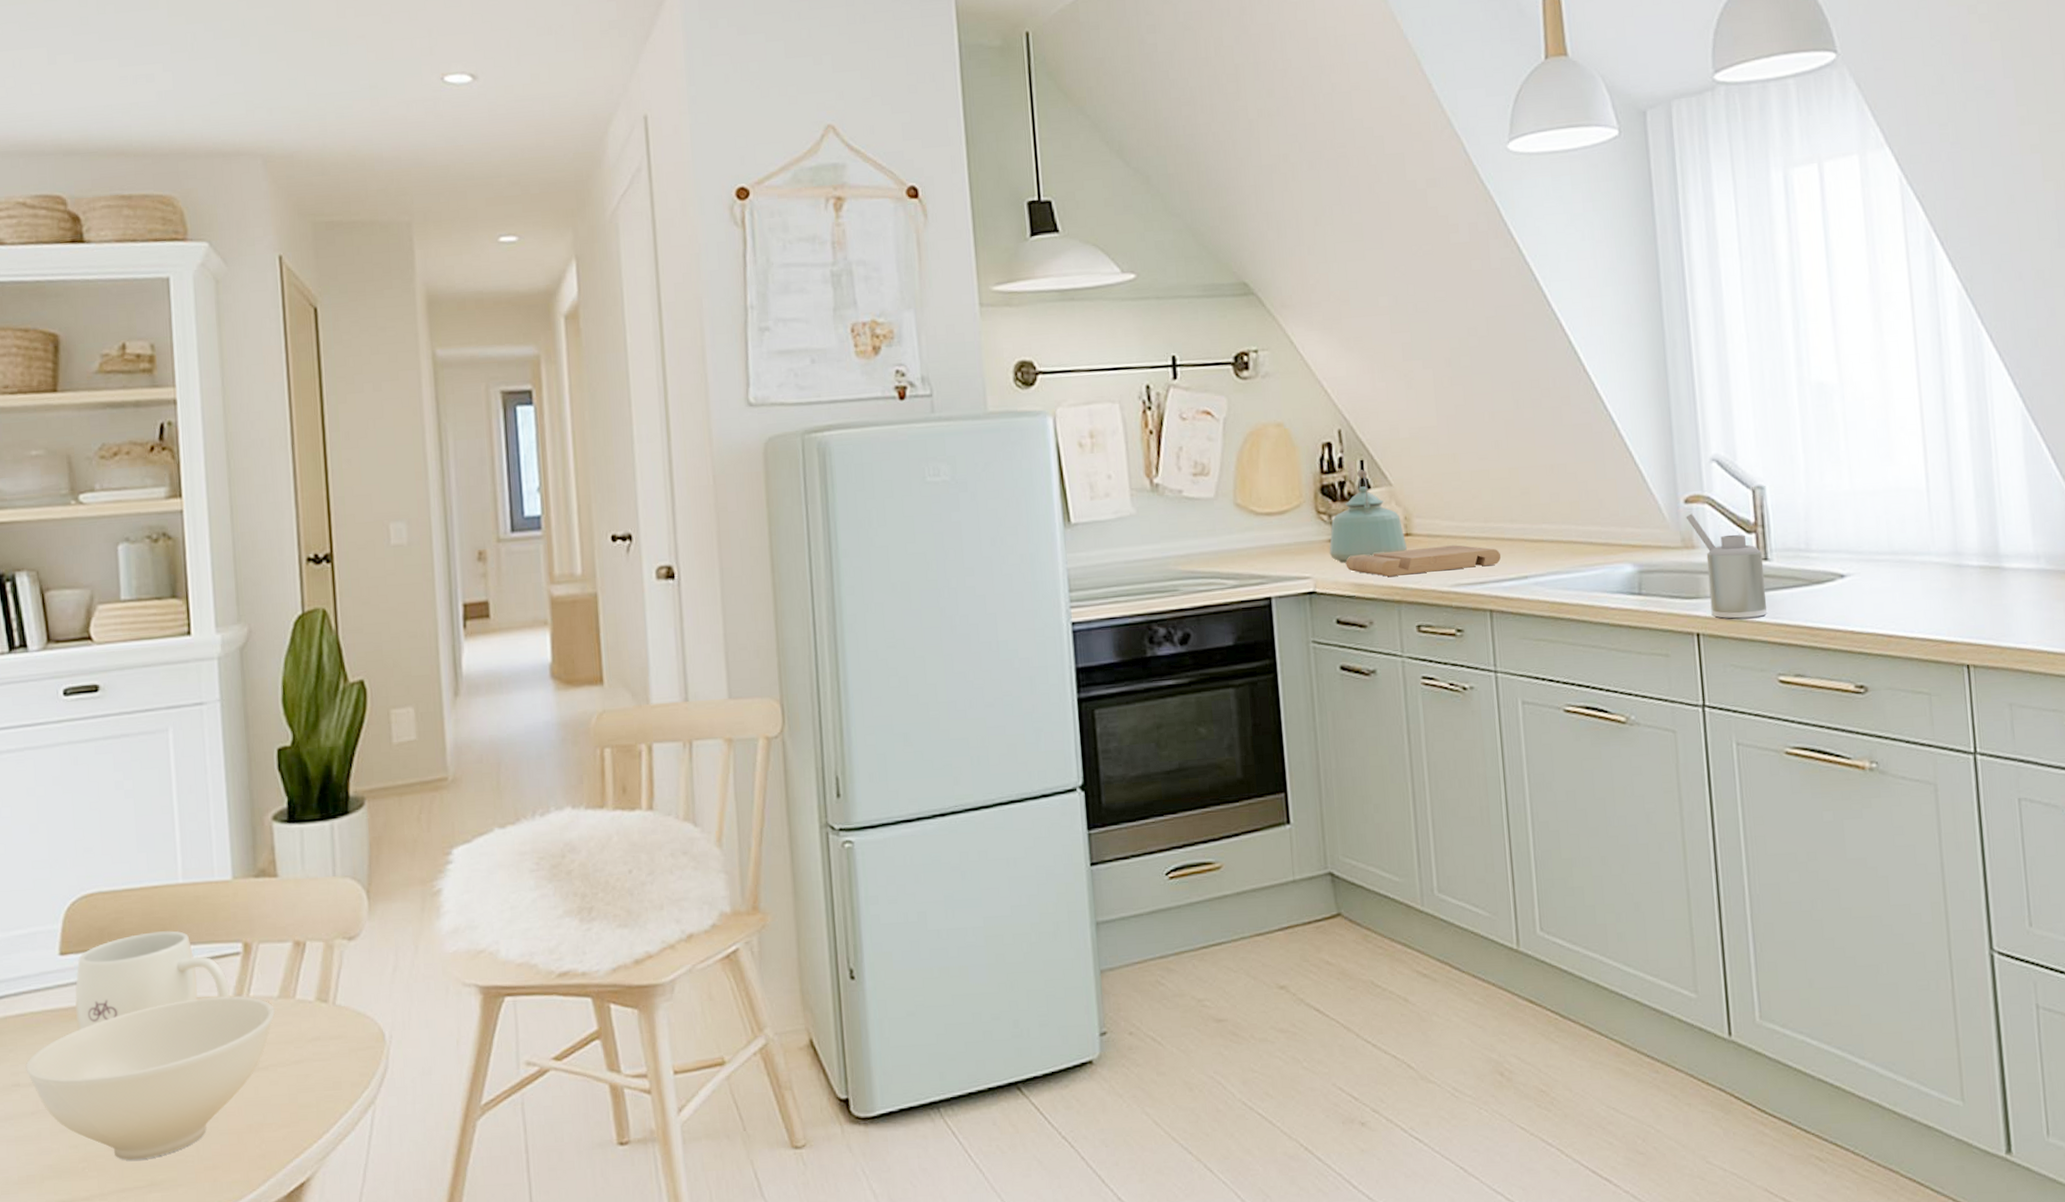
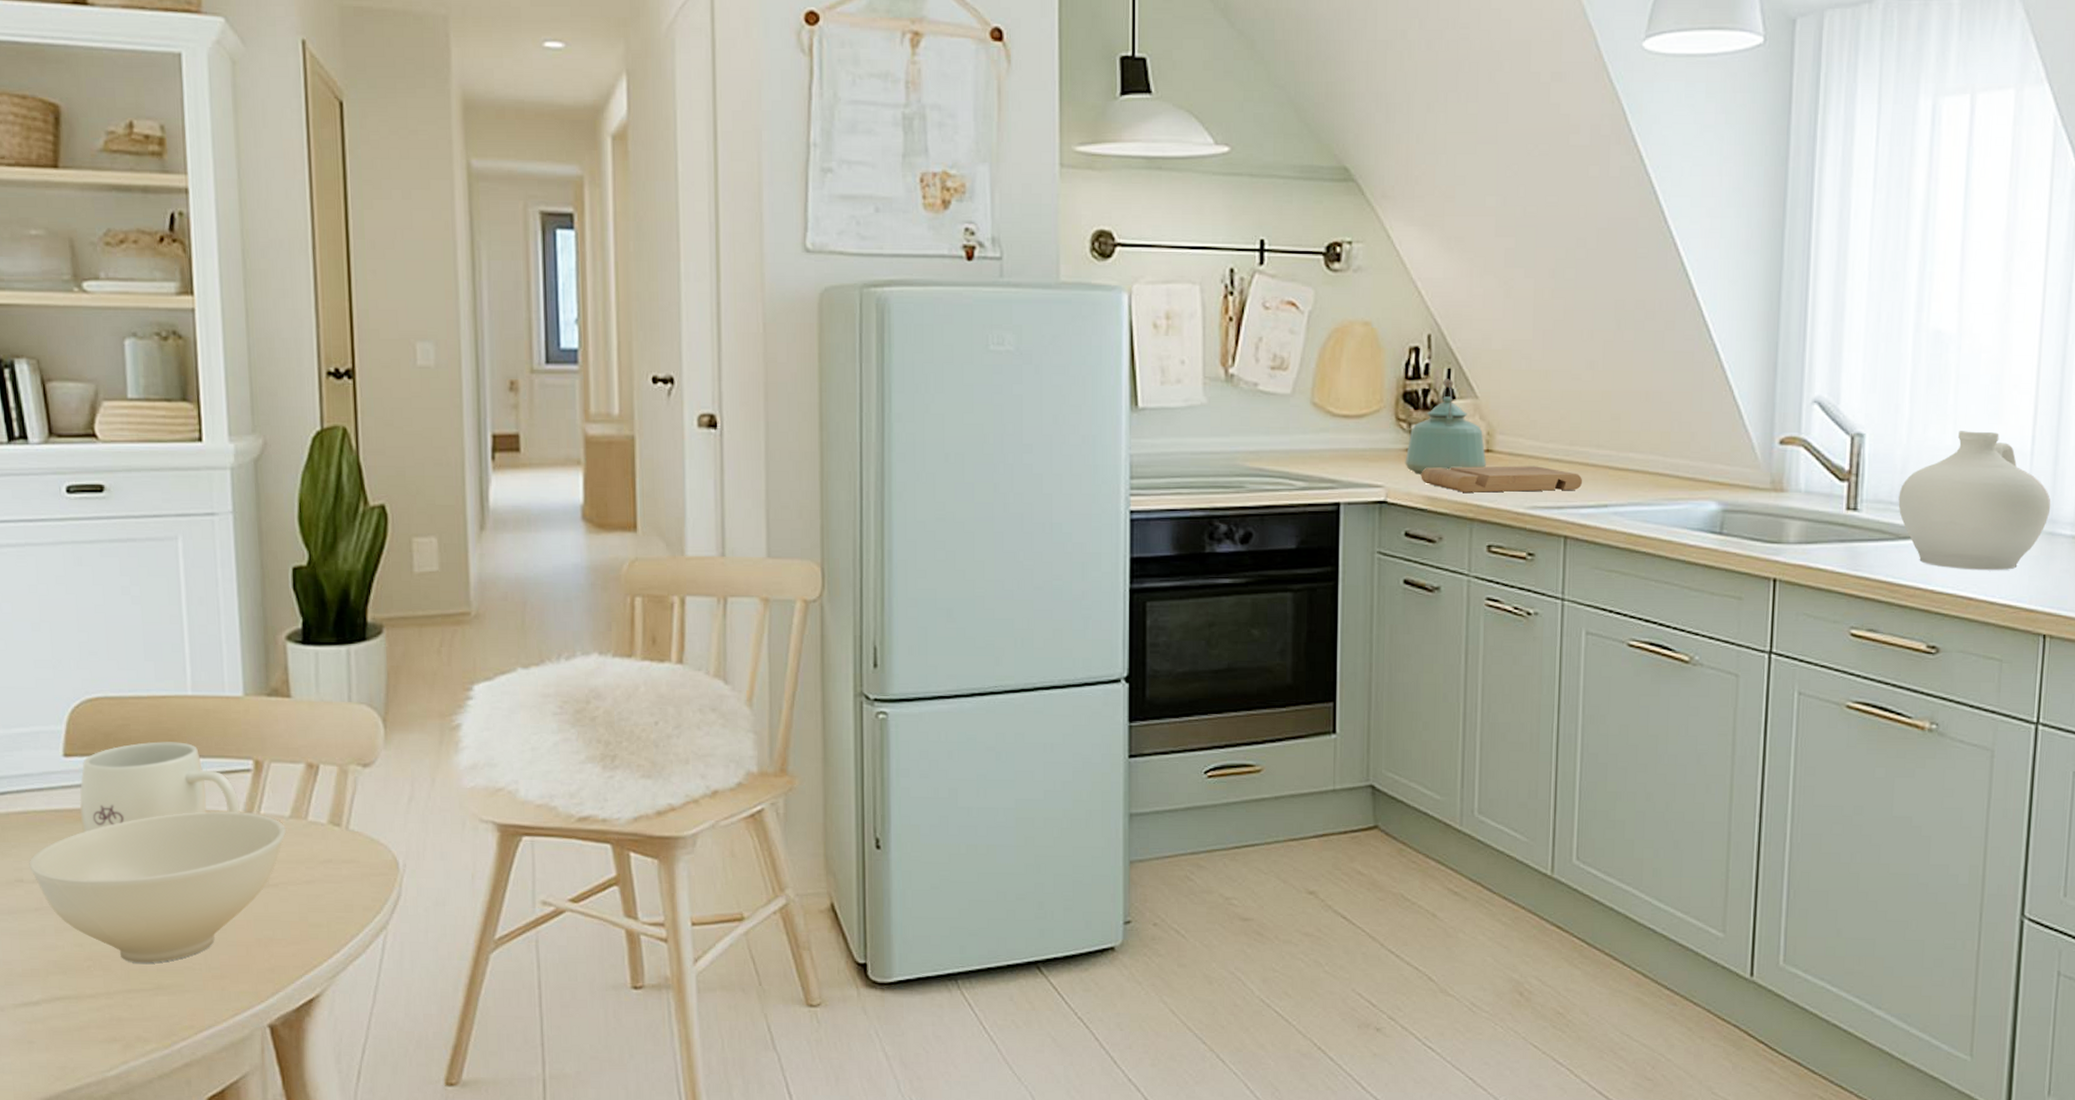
soap dispenser: present [1685,513,1767,620] -> none [1778,455,1852,569]
ceramic jug: none [1805,473,1955,609] -> present [1898,431,2051,571]

